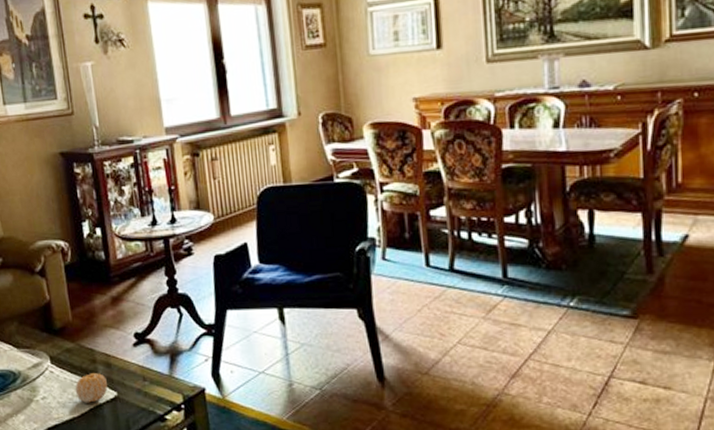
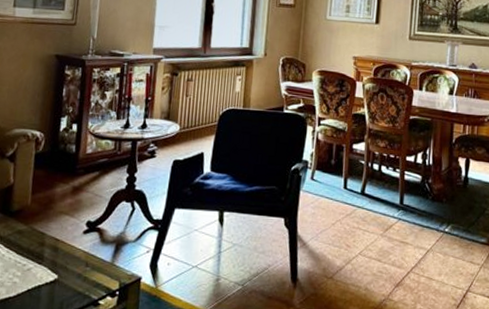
fruit: present [75,373,108,403] -> none [17,255,51,284]

